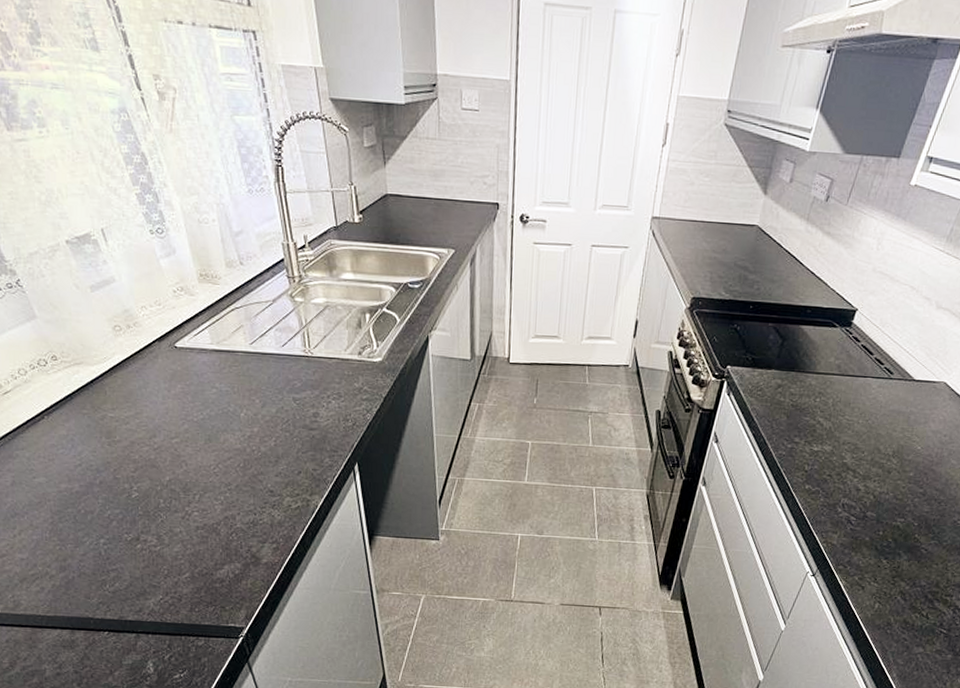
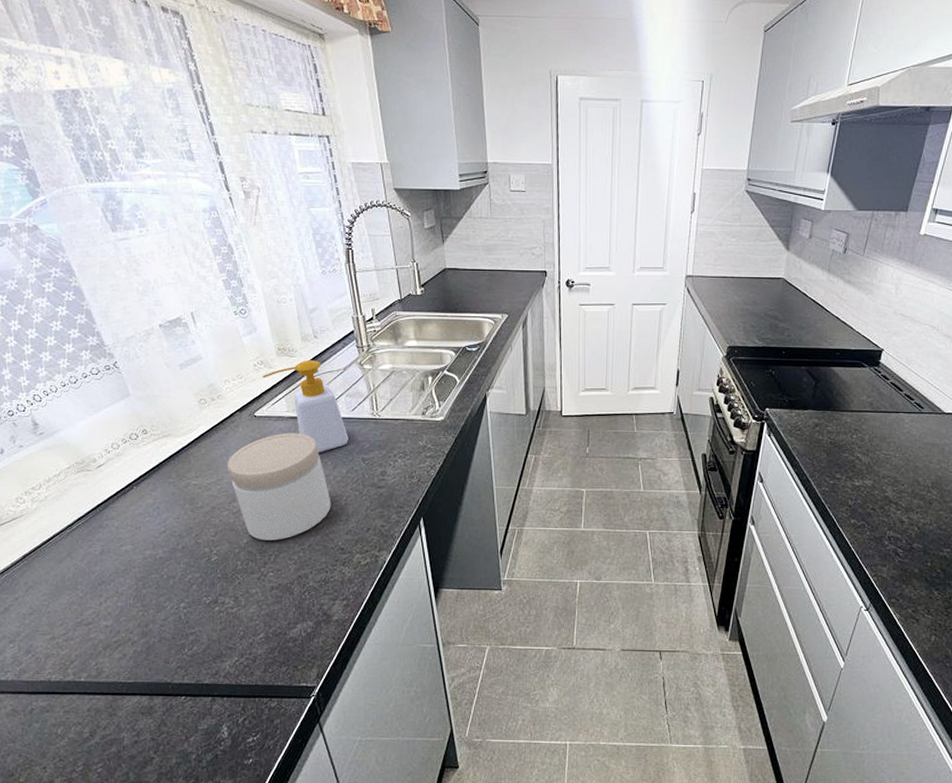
jar: none [146,366,260,480] -> present [227,433,331,541]
soap bottle: none [183,288,278,390] -> present [262,360,349,453]

